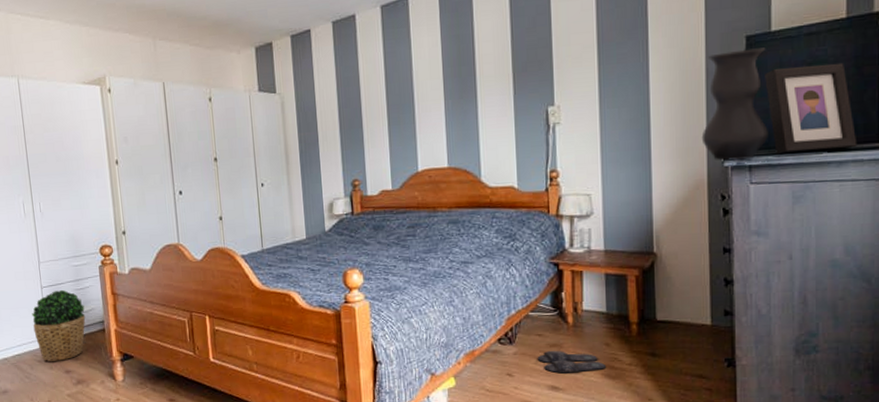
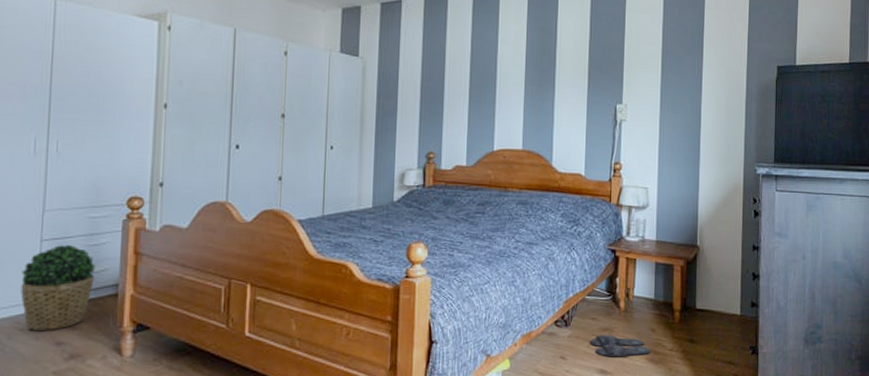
vase: present [701,47,768,161] -> none [740,77,792,170]
picture frame: present [765,62,857,155] -> none [790,96,855,170]

